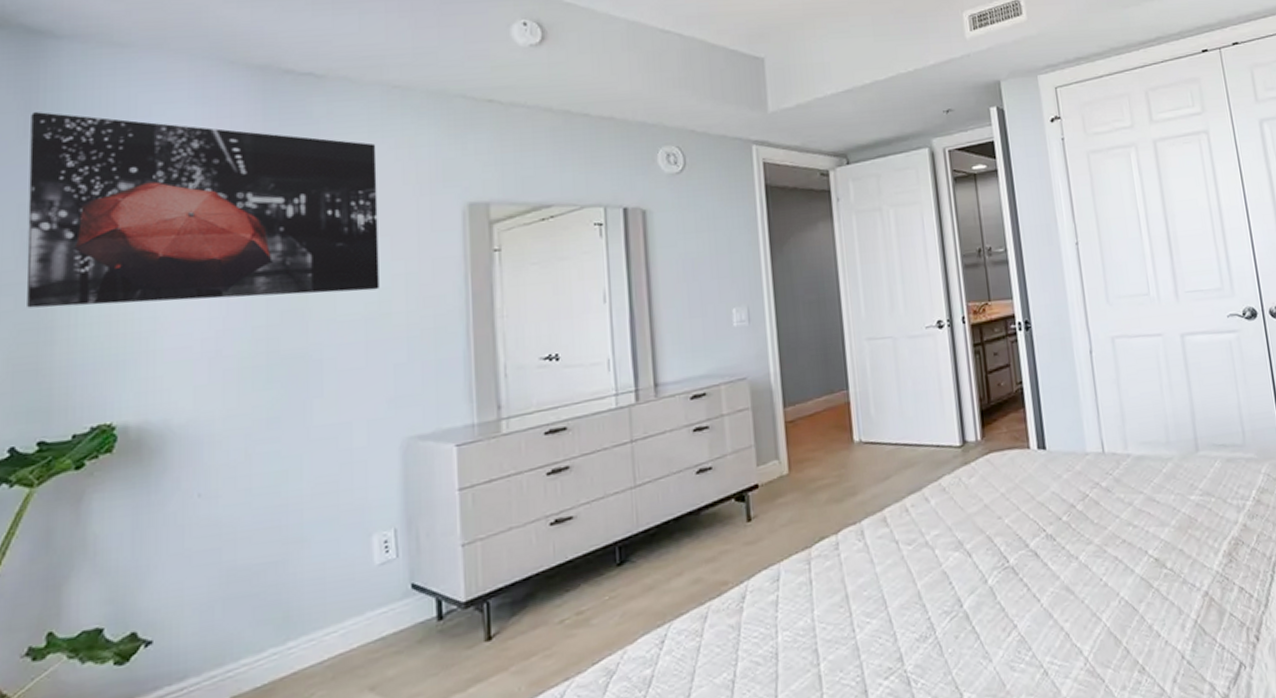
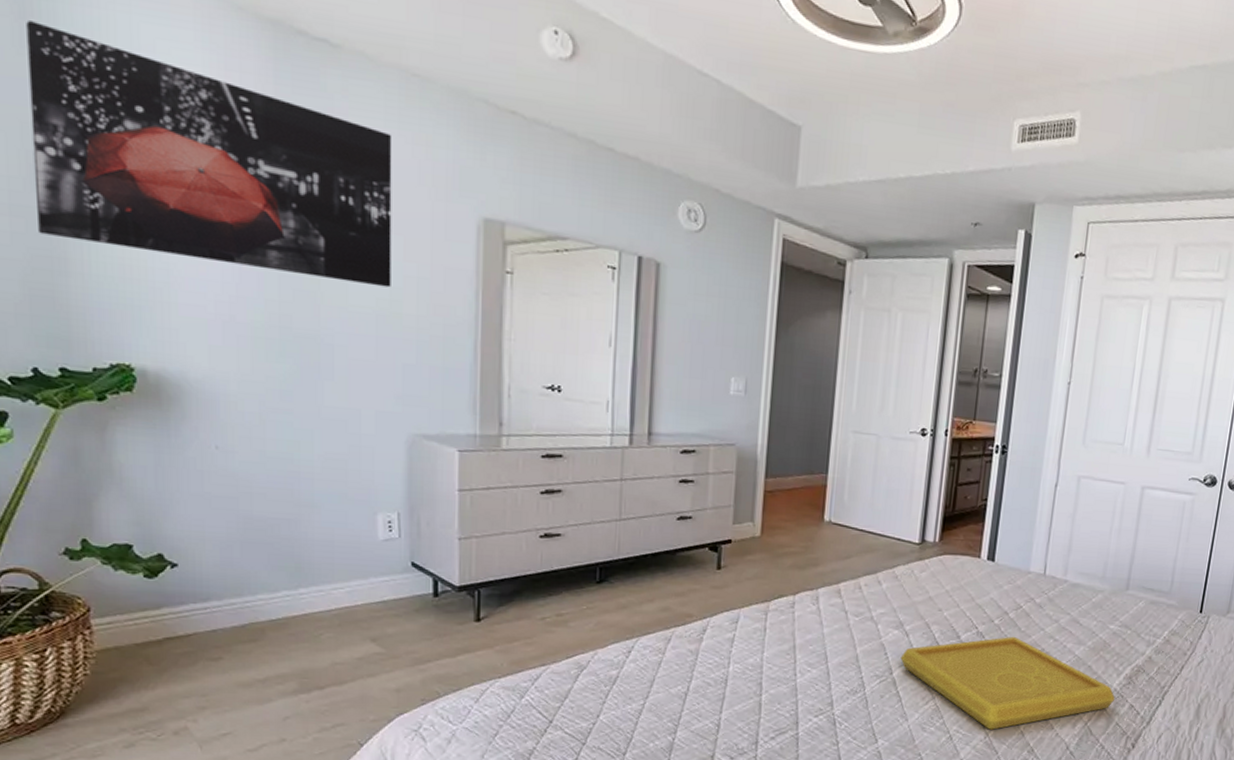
serving tray: none [967,531,1221,653] -> present [900,636,1116,730]

